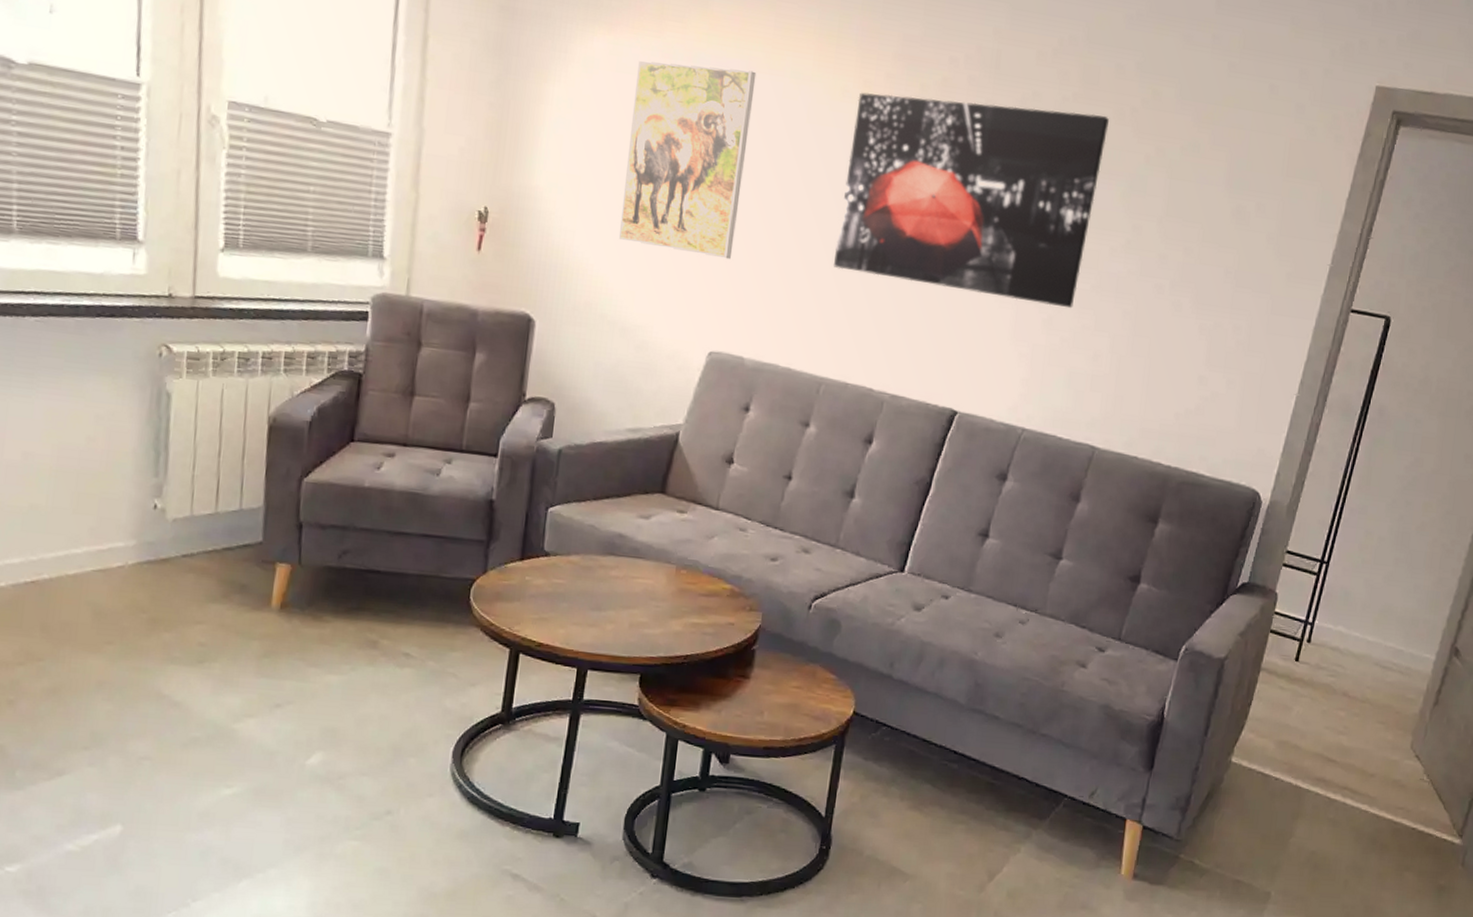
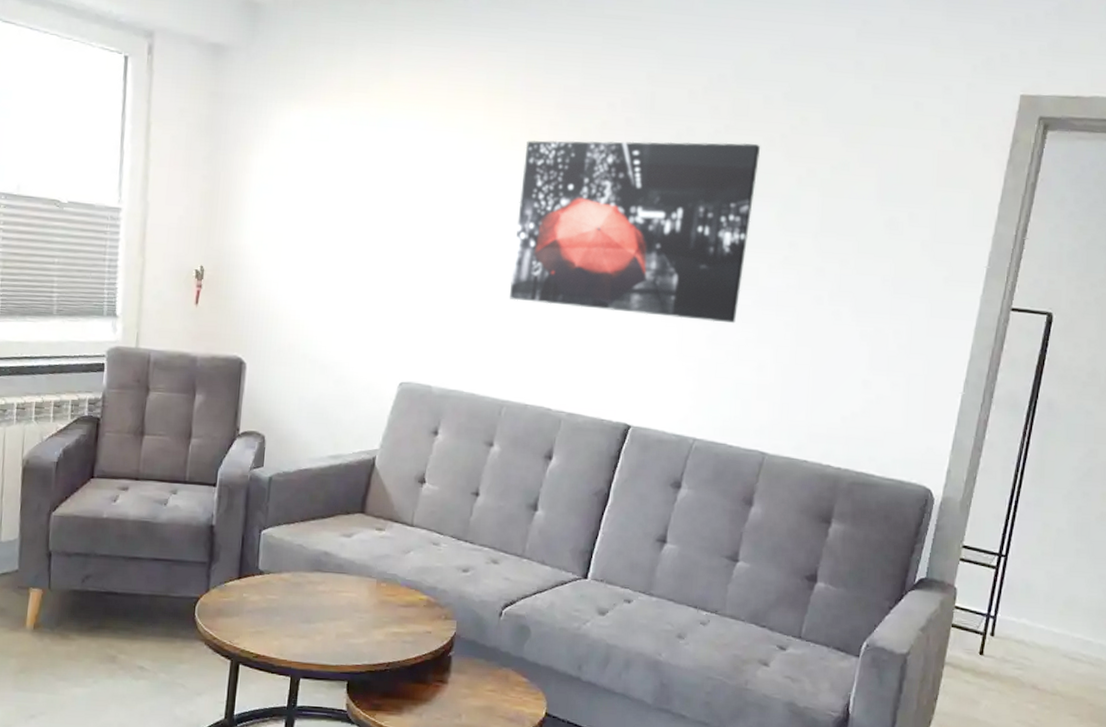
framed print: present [618,60,757,260] -> none [316,128,433,298]

